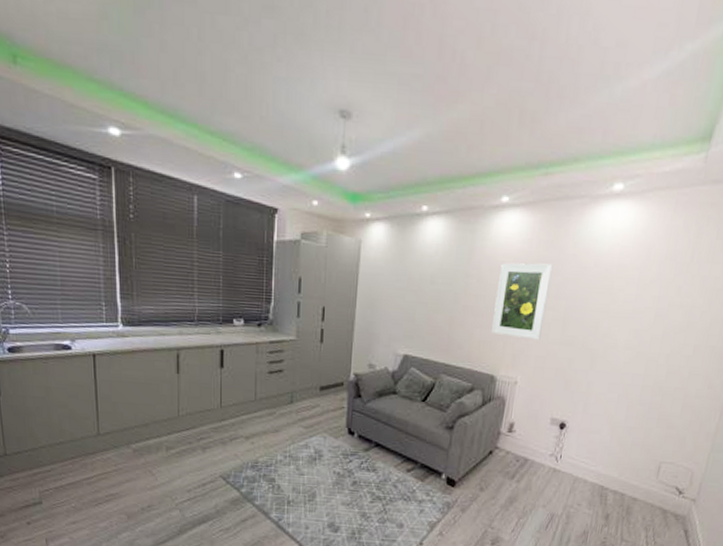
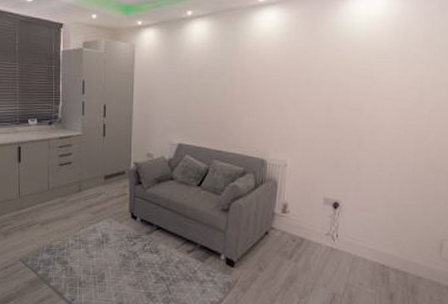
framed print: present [492,263,553,340] -> none [259,53,313,124]

